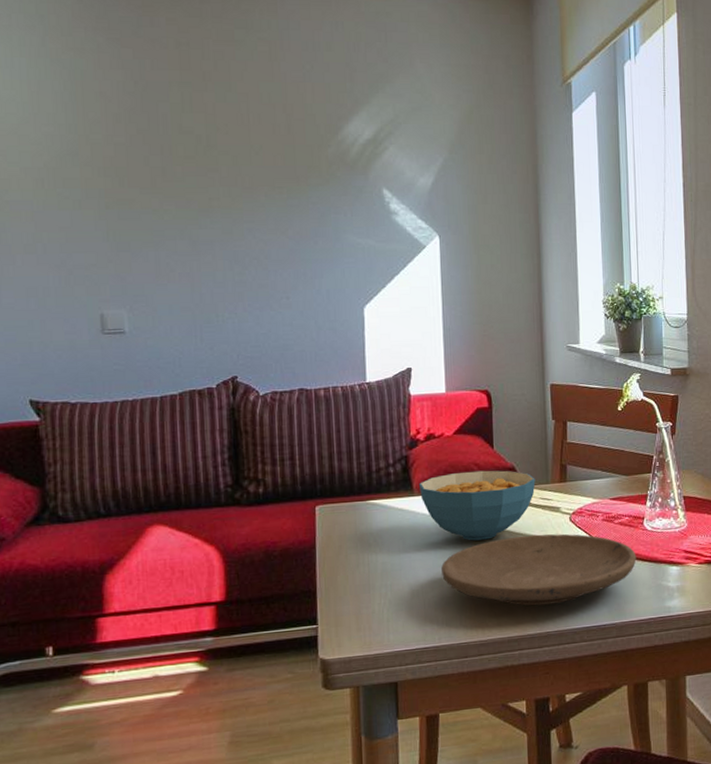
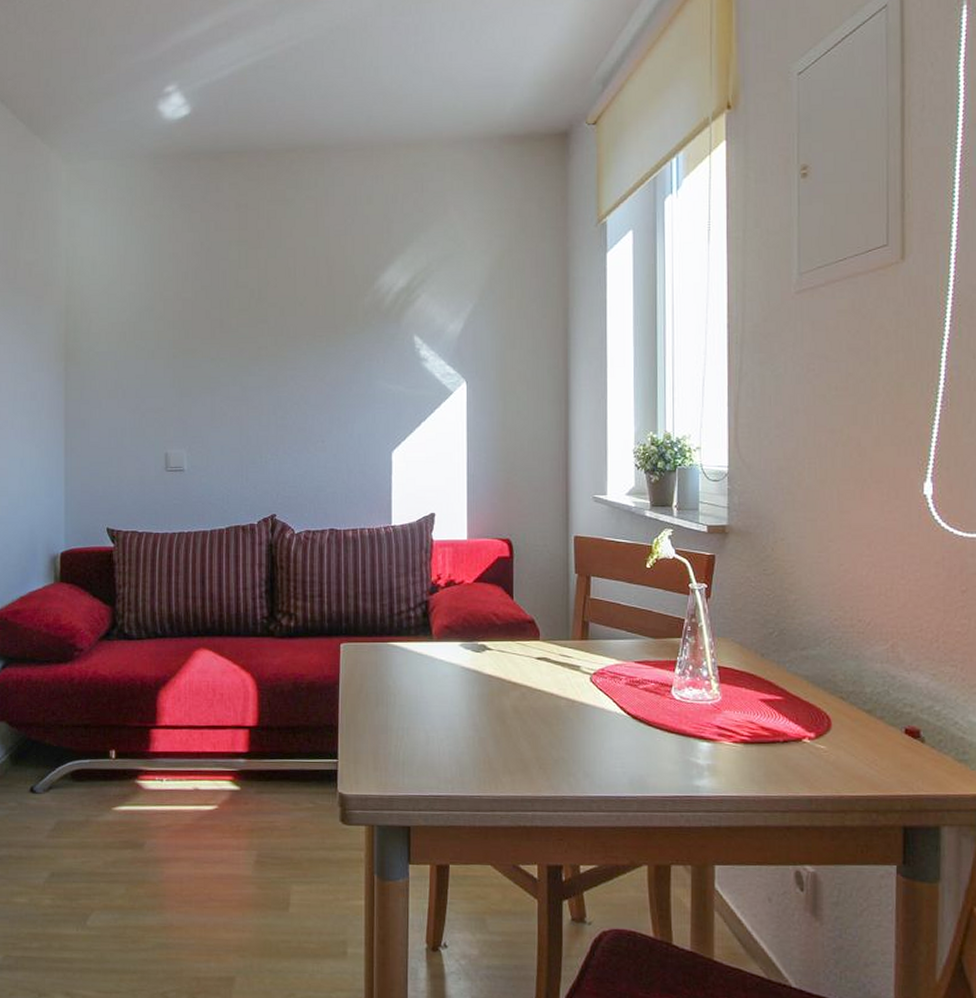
cereal bowl: present [418,470,536,541] -> none [437,621,555,693]
plate: present [440,533,637,606] -> none [456,692,662,768]

